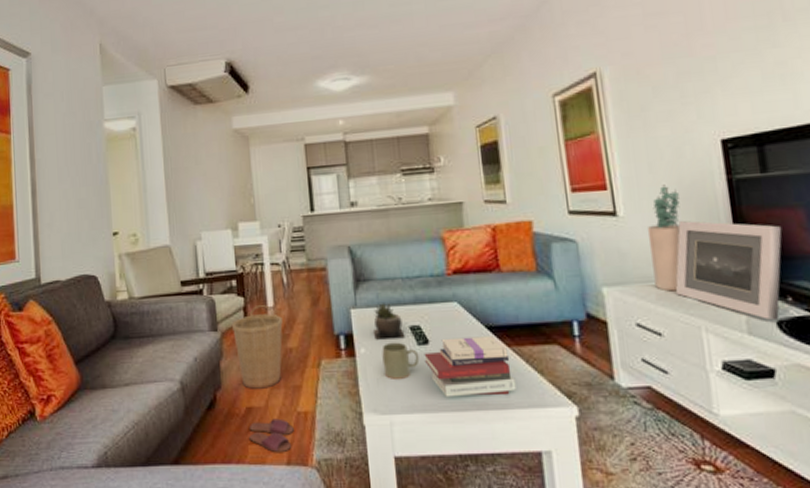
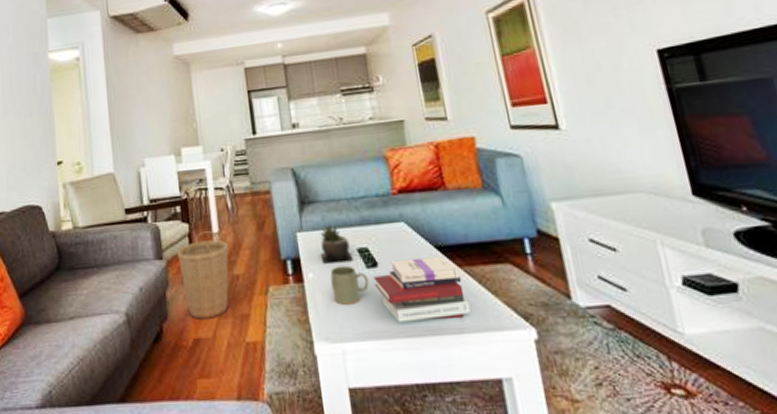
slippers: present [249,418,294,452] -> none [197,350,243,386]
vase: present [646,184,681,292] -> none [590,96,629,205]
picture frame: present [675,220,782,321] -> none [622,131,736,232]

